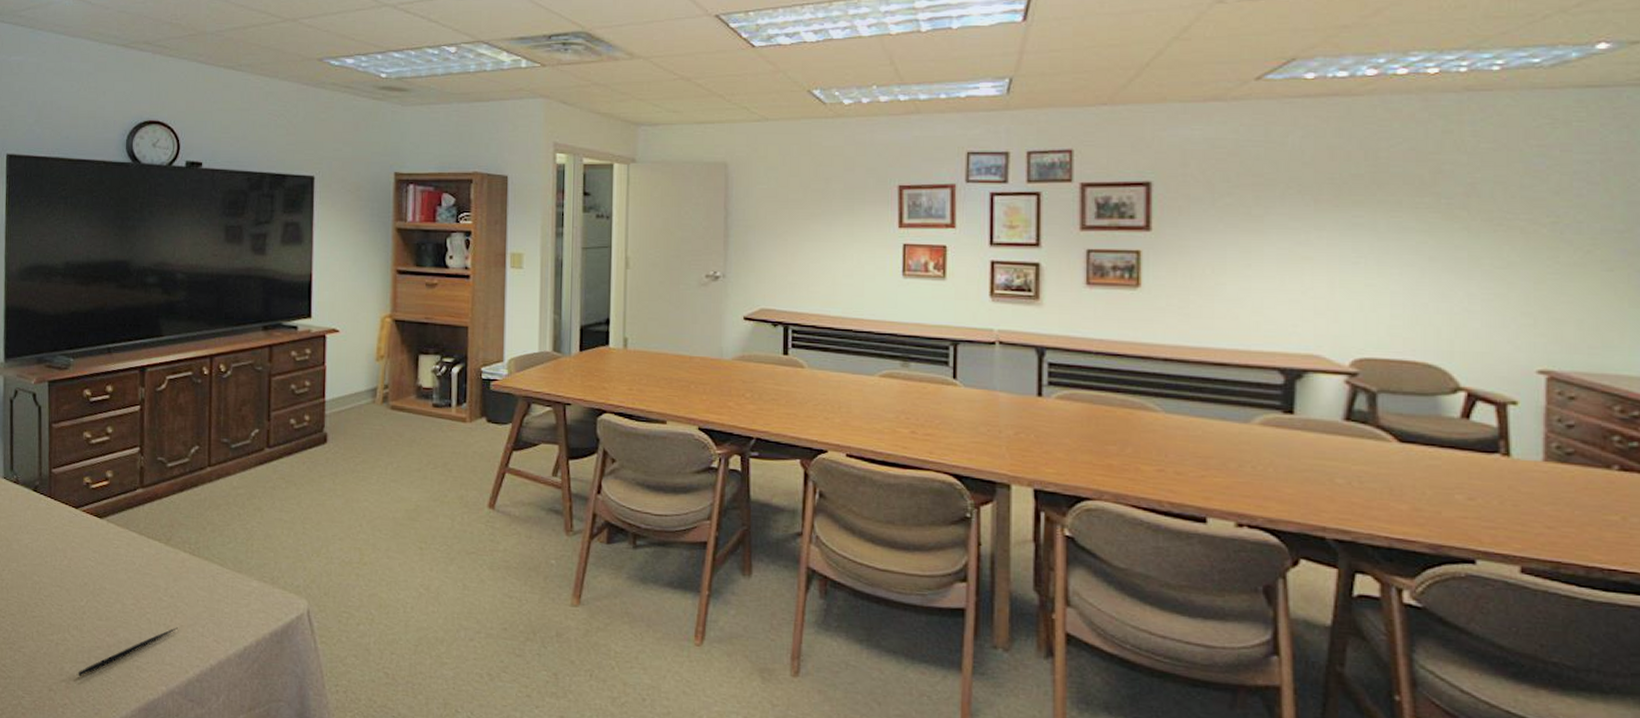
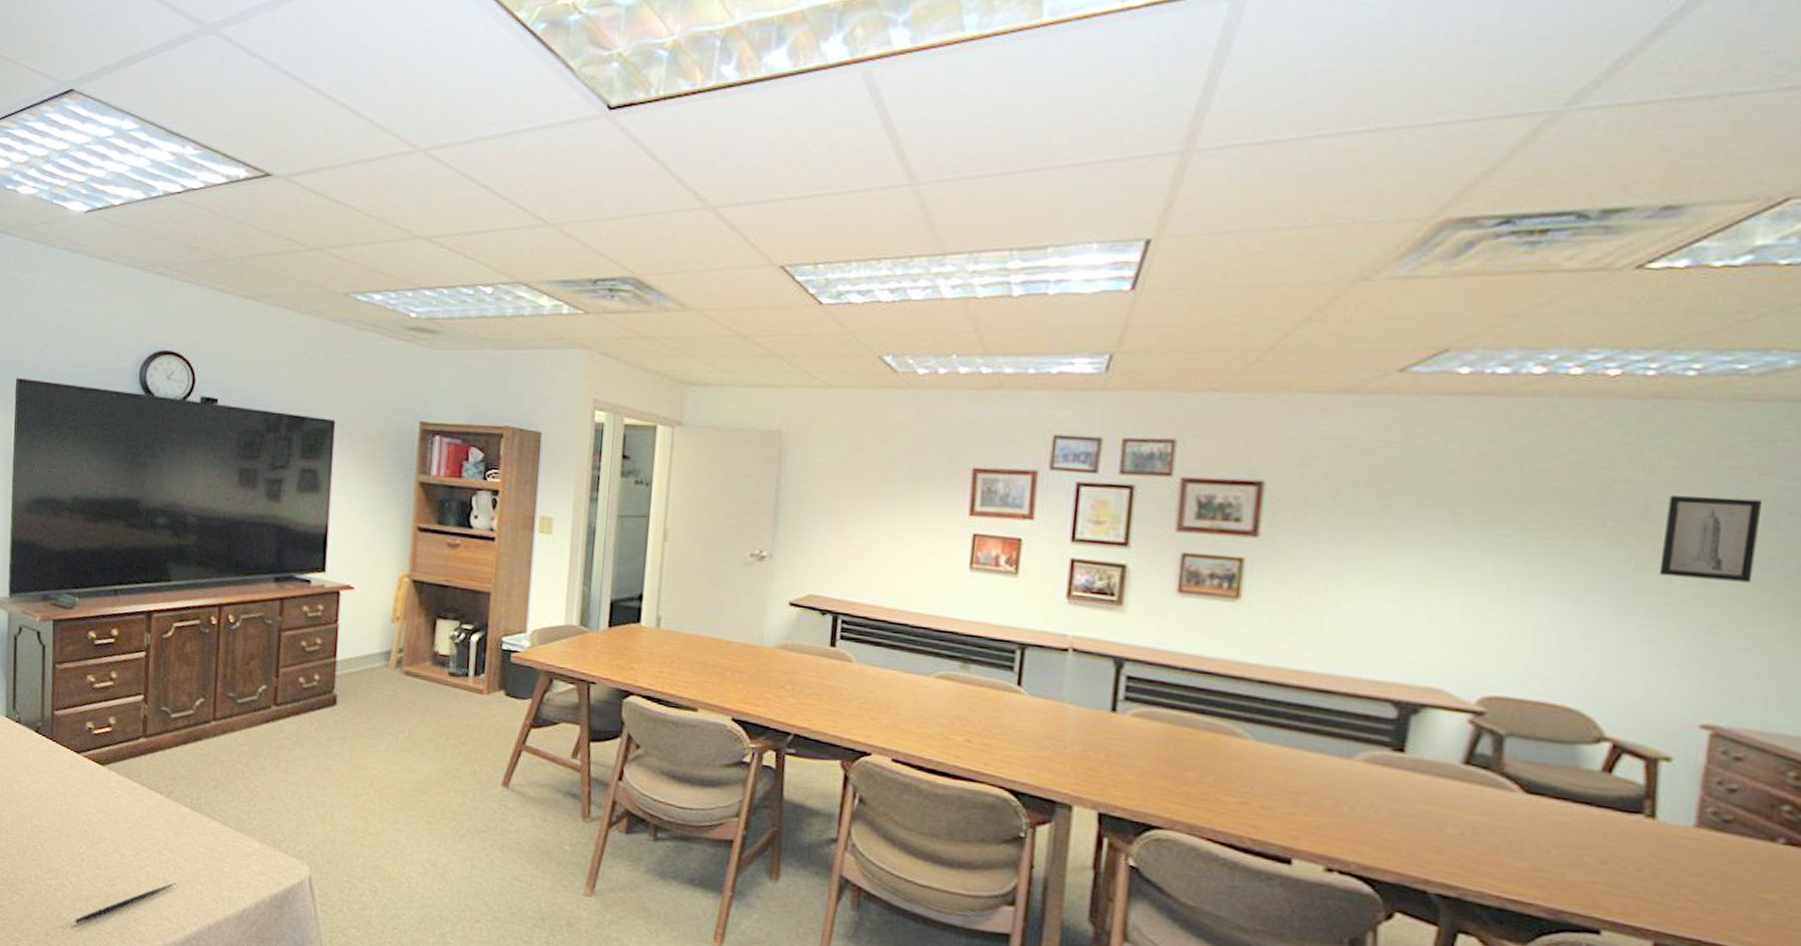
wall art: none [1489,172,1566,244] -> present [1659,496,1763,583]

